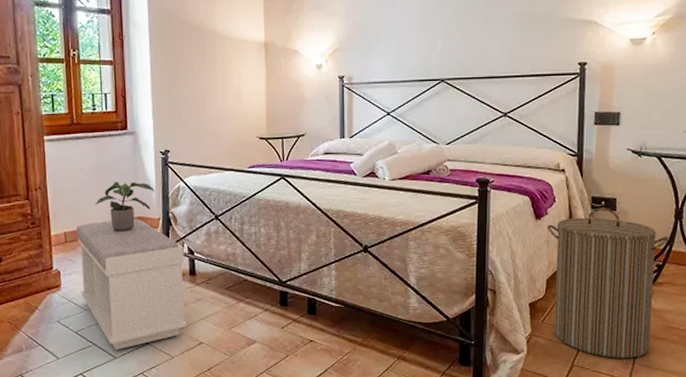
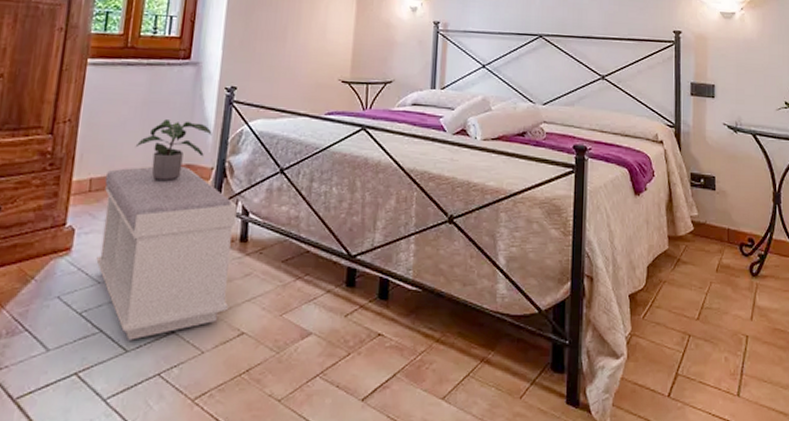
laundry hamper: present [548,207,669,359] -> none [647,185,769,368]

